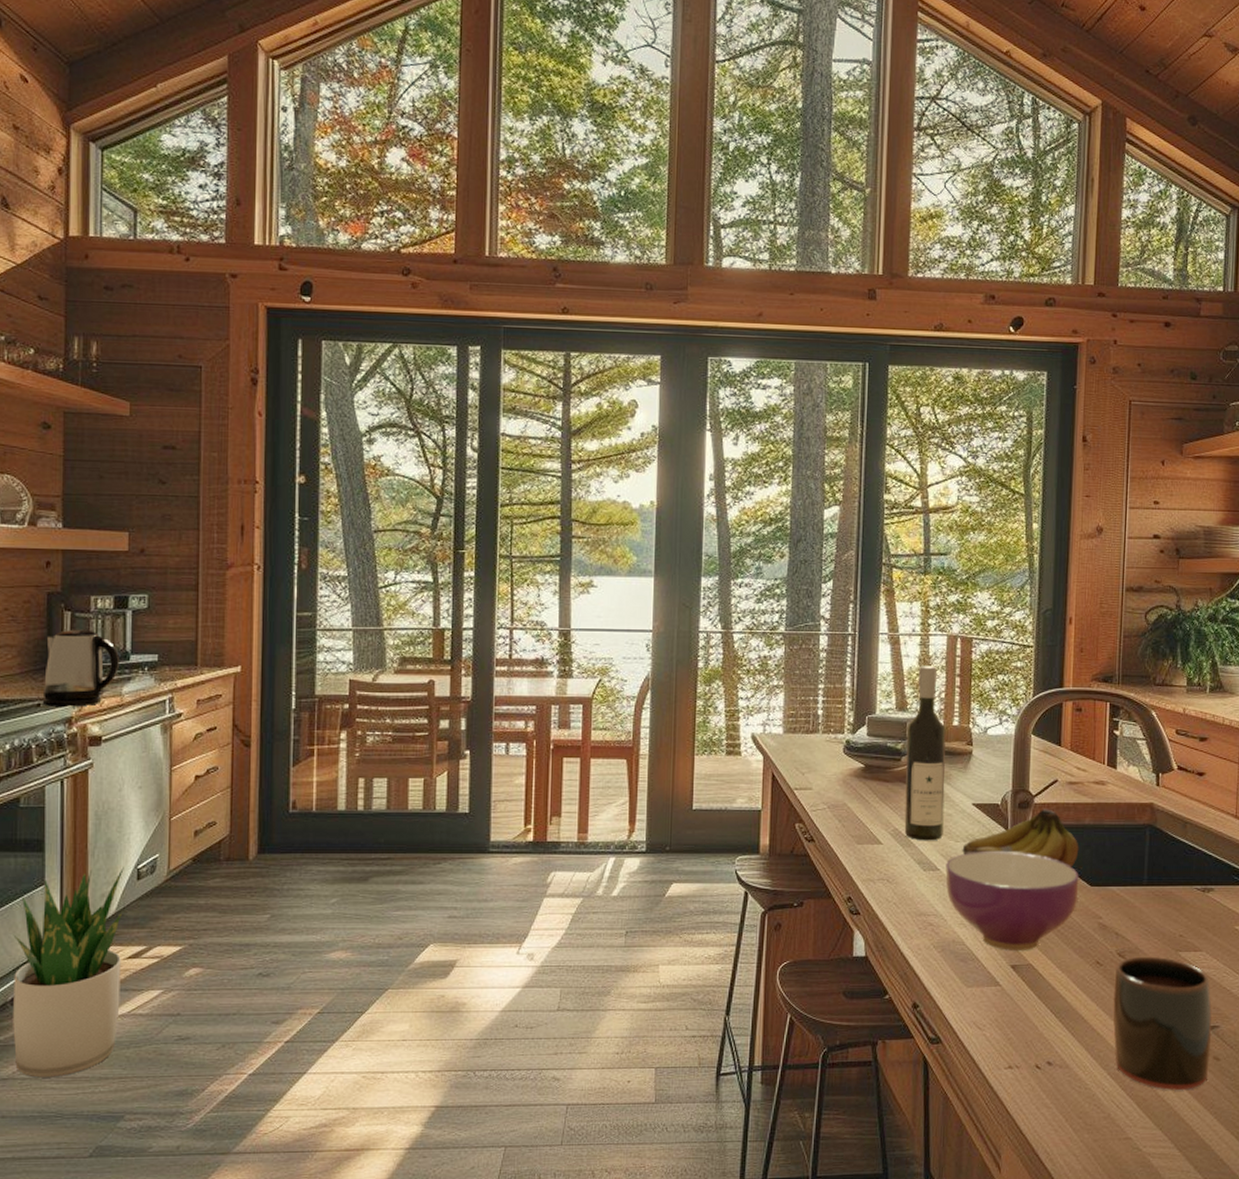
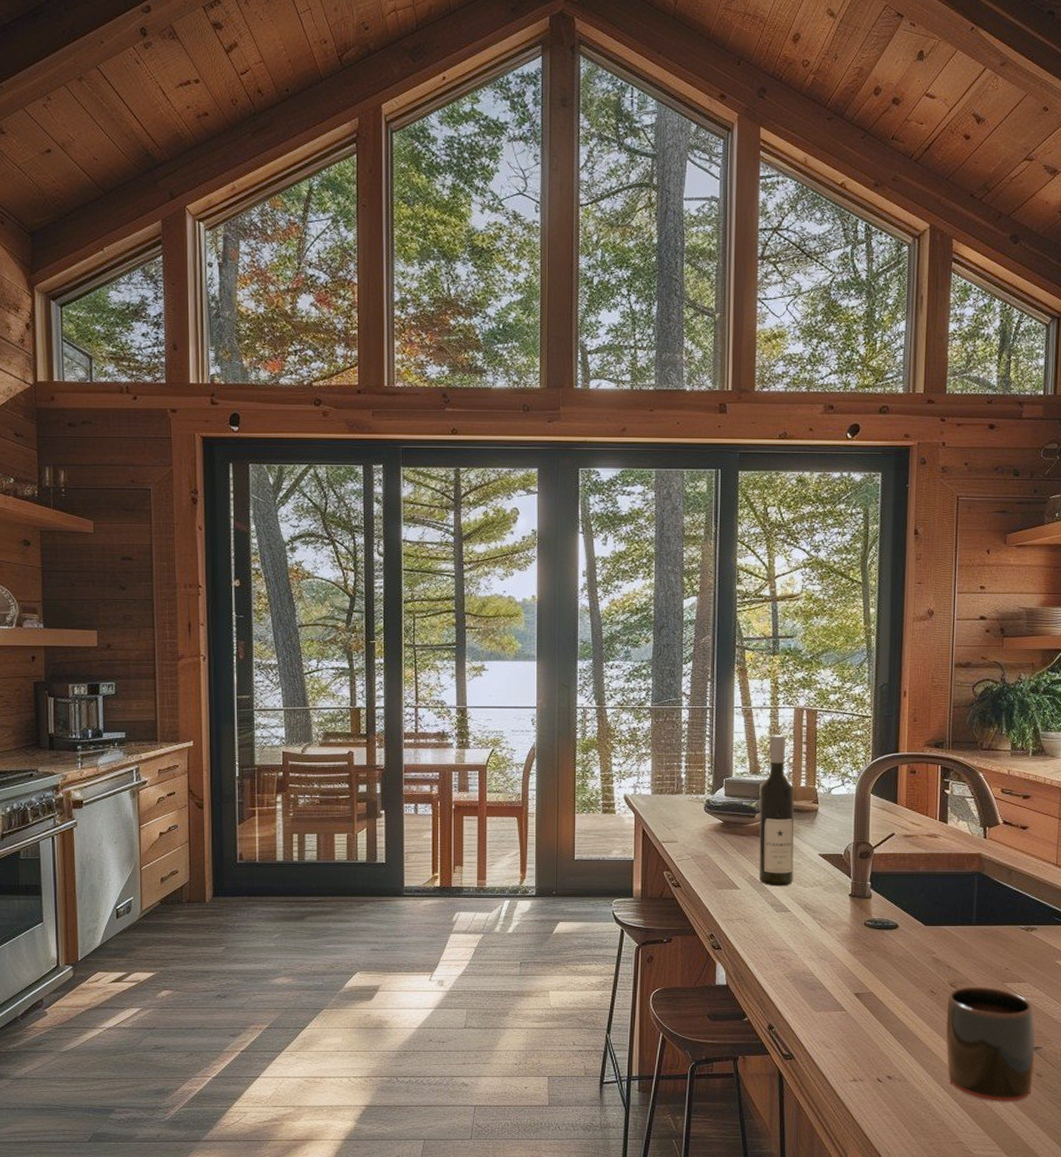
planter: present [13,867,124,1078] -> none [20,908,107,1078]
kettle: present [42,629,119,707] -> none [34,712,94,776]
bowl: present [945,852,1079,951] -> none [796,896,915,981]
fruit: present [962,809,1079,867] -> none [810,858,914,909]

